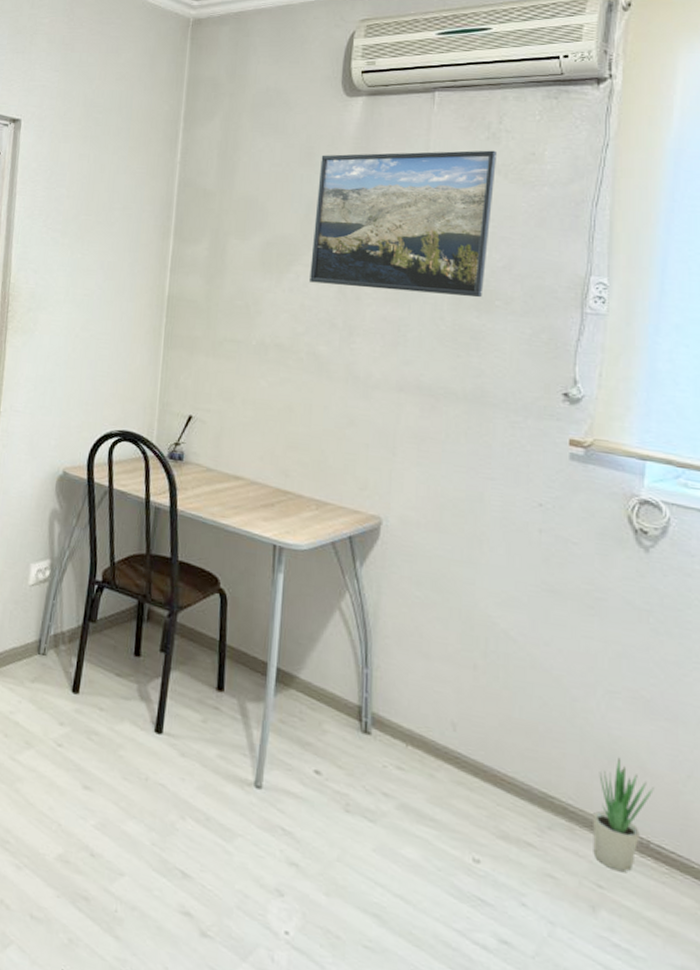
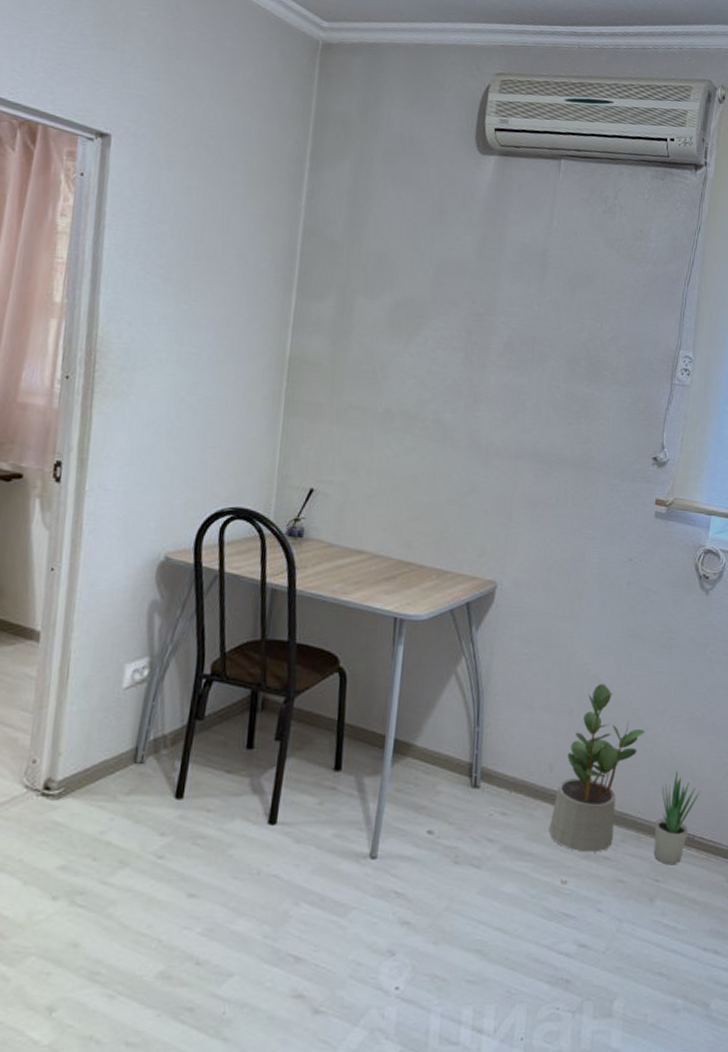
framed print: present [310,150,498,298] -> none [437,213,612,368]
potted plant: none [455,640,571,835] -> present [549,684,645,853]

